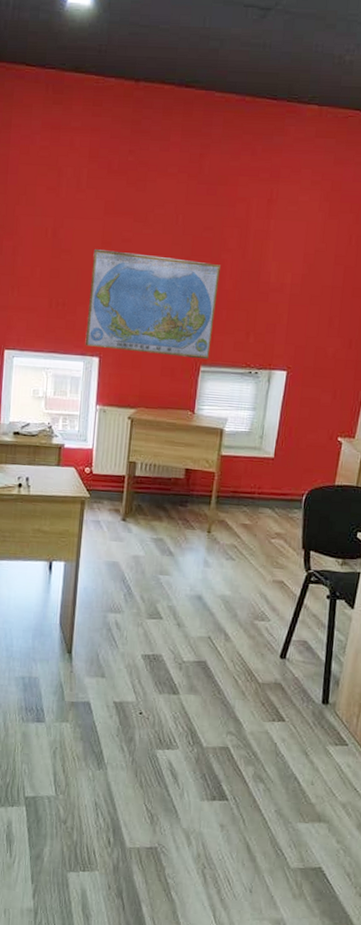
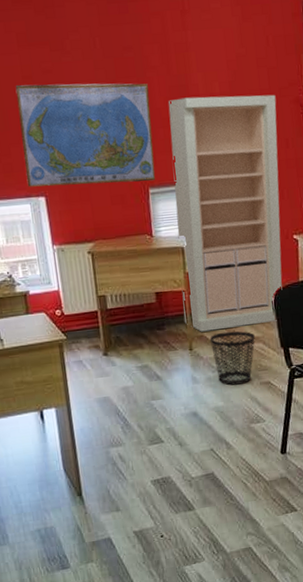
storage cabinet: none [208,283,348,521] -> present [168,94,283,332]
wastebasket: none [230,521,277,578] -> present [210,331,255,386]

